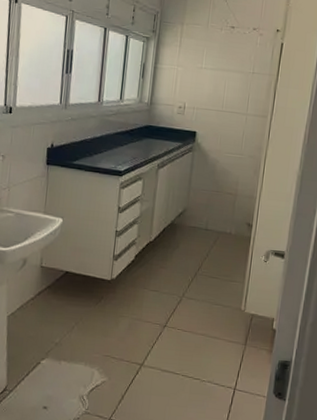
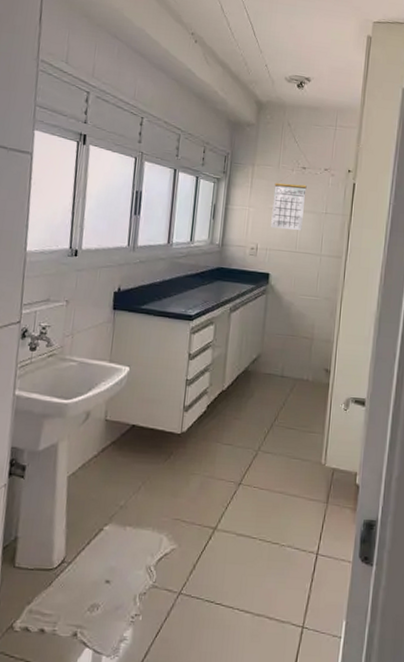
calendar: none [198,39,235,91] -> present [271,180,307,231]

